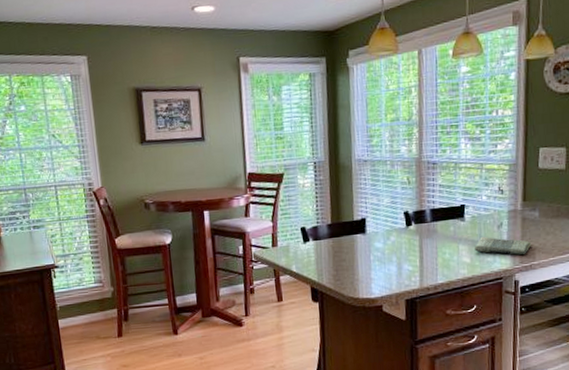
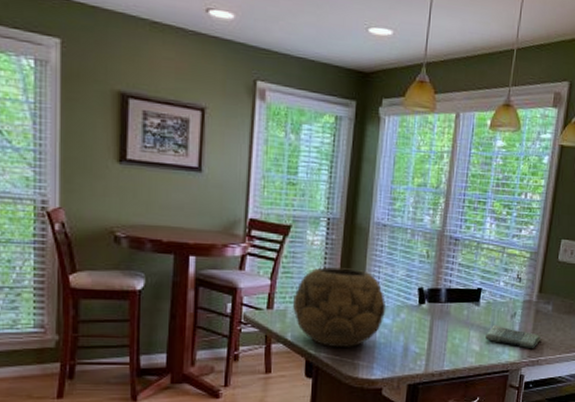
decorative bowl: none [293,202,376,274] -> present [293,266,386,347]

